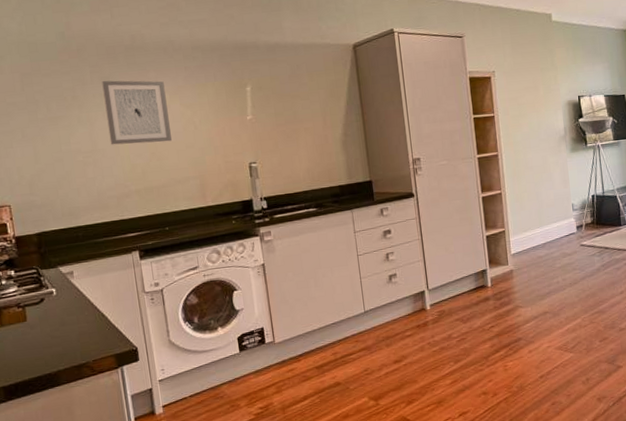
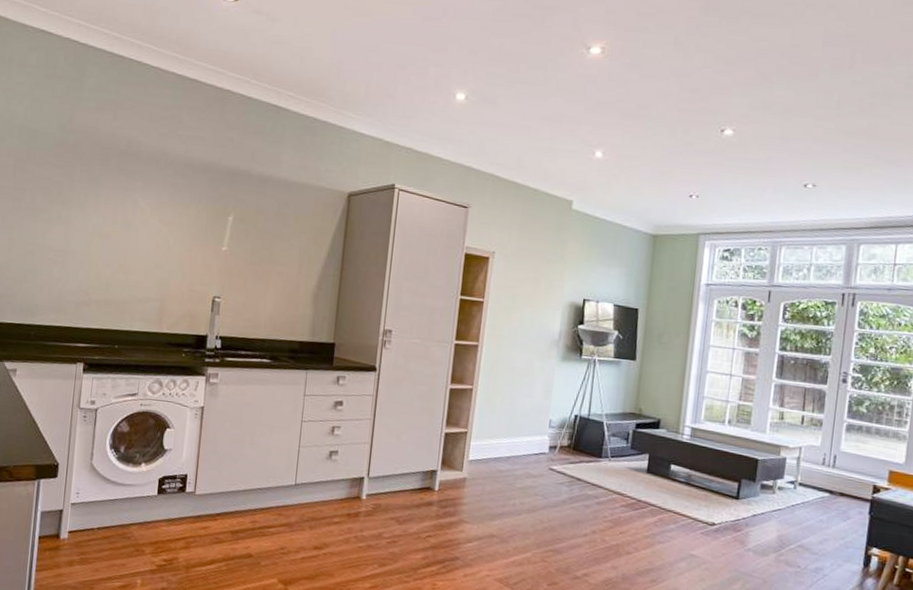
wall art: present [102,80,172,145] -> none [82,181,149,257]

